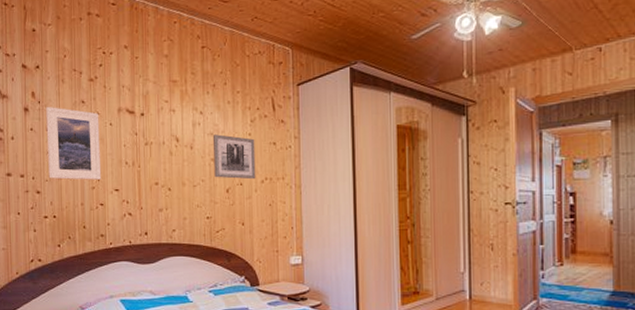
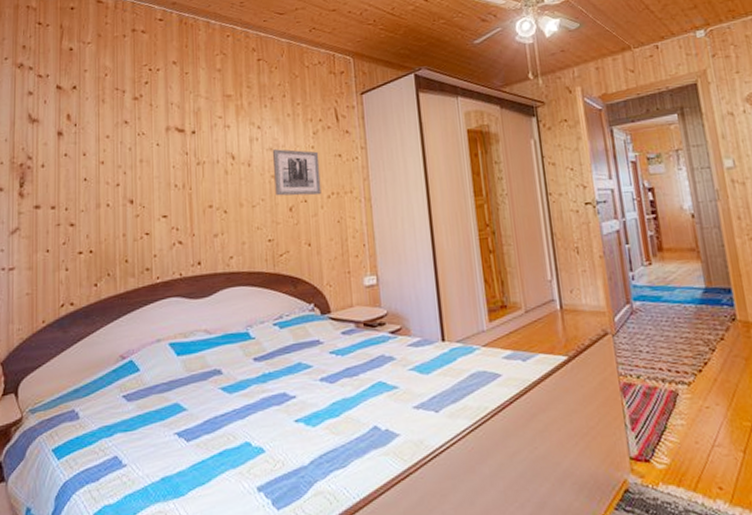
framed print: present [46,106,102,180] -> none [83,128,147,209]

